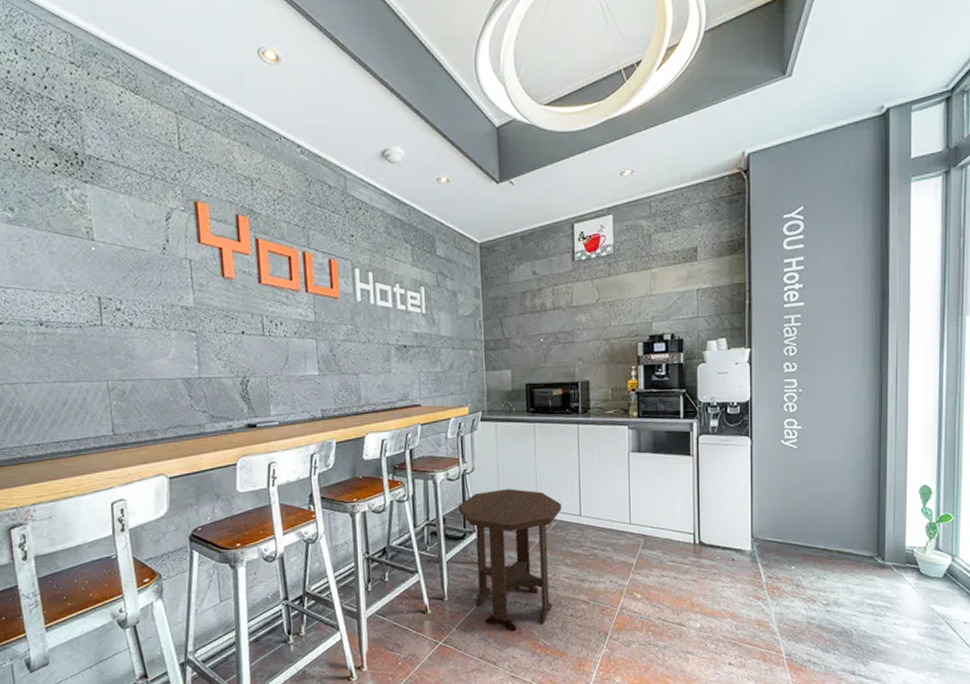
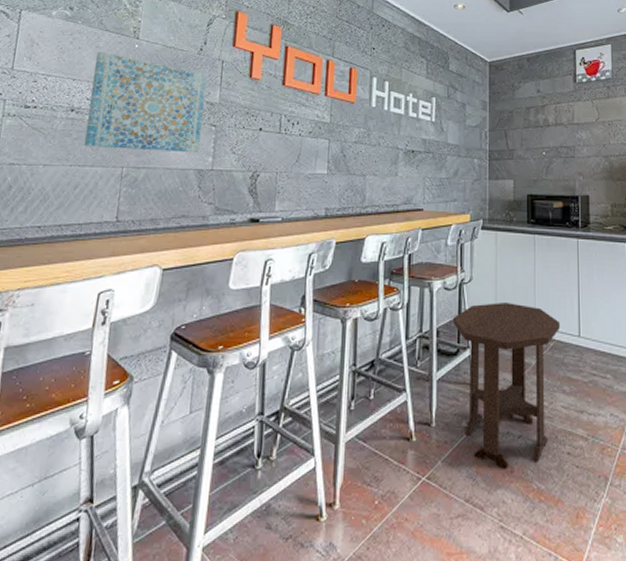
wall art: none [52,257,183,362] -> present [83,51,208,153]

